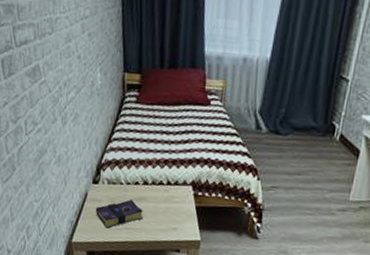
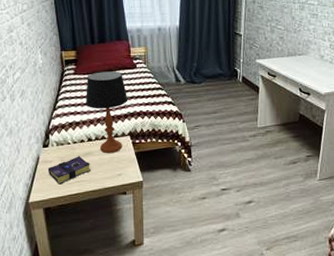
table lamp: none [144,103,196,203] -> present [85,71,128,154]

